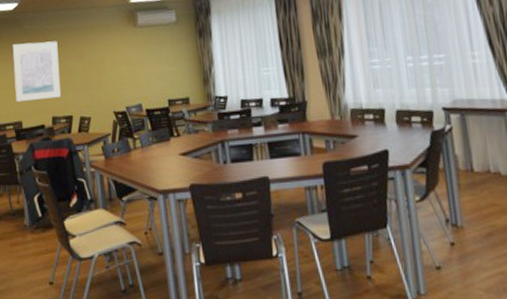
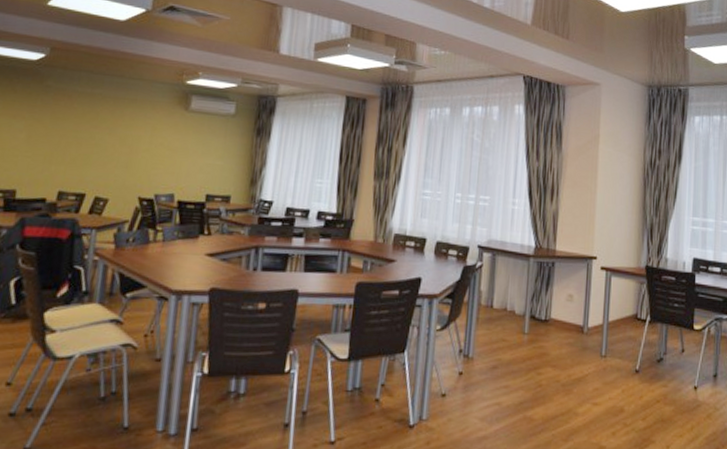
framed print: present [12,41,61,102] -> none [14,100,86,171]

